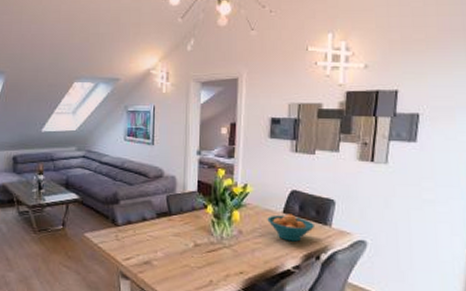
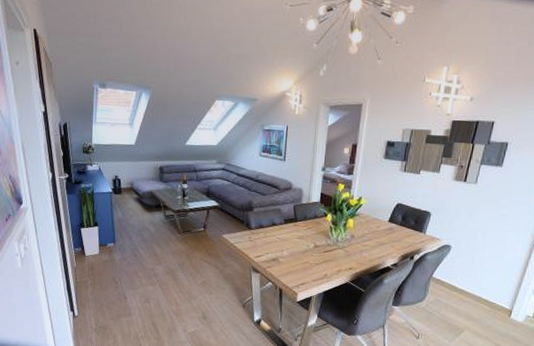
fruit bowl: present [267,214,314,242] -> none [375,222,412,245]

